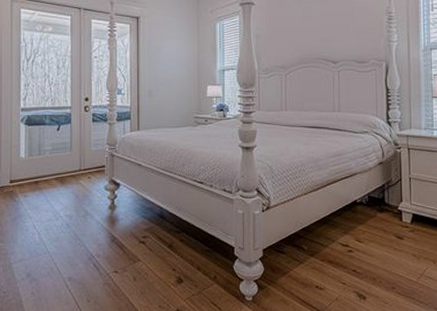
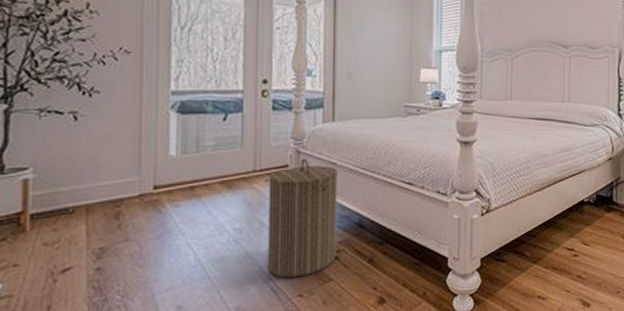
laundry hamper: none [91,161,143,257] -> present [268,159,337,278]

